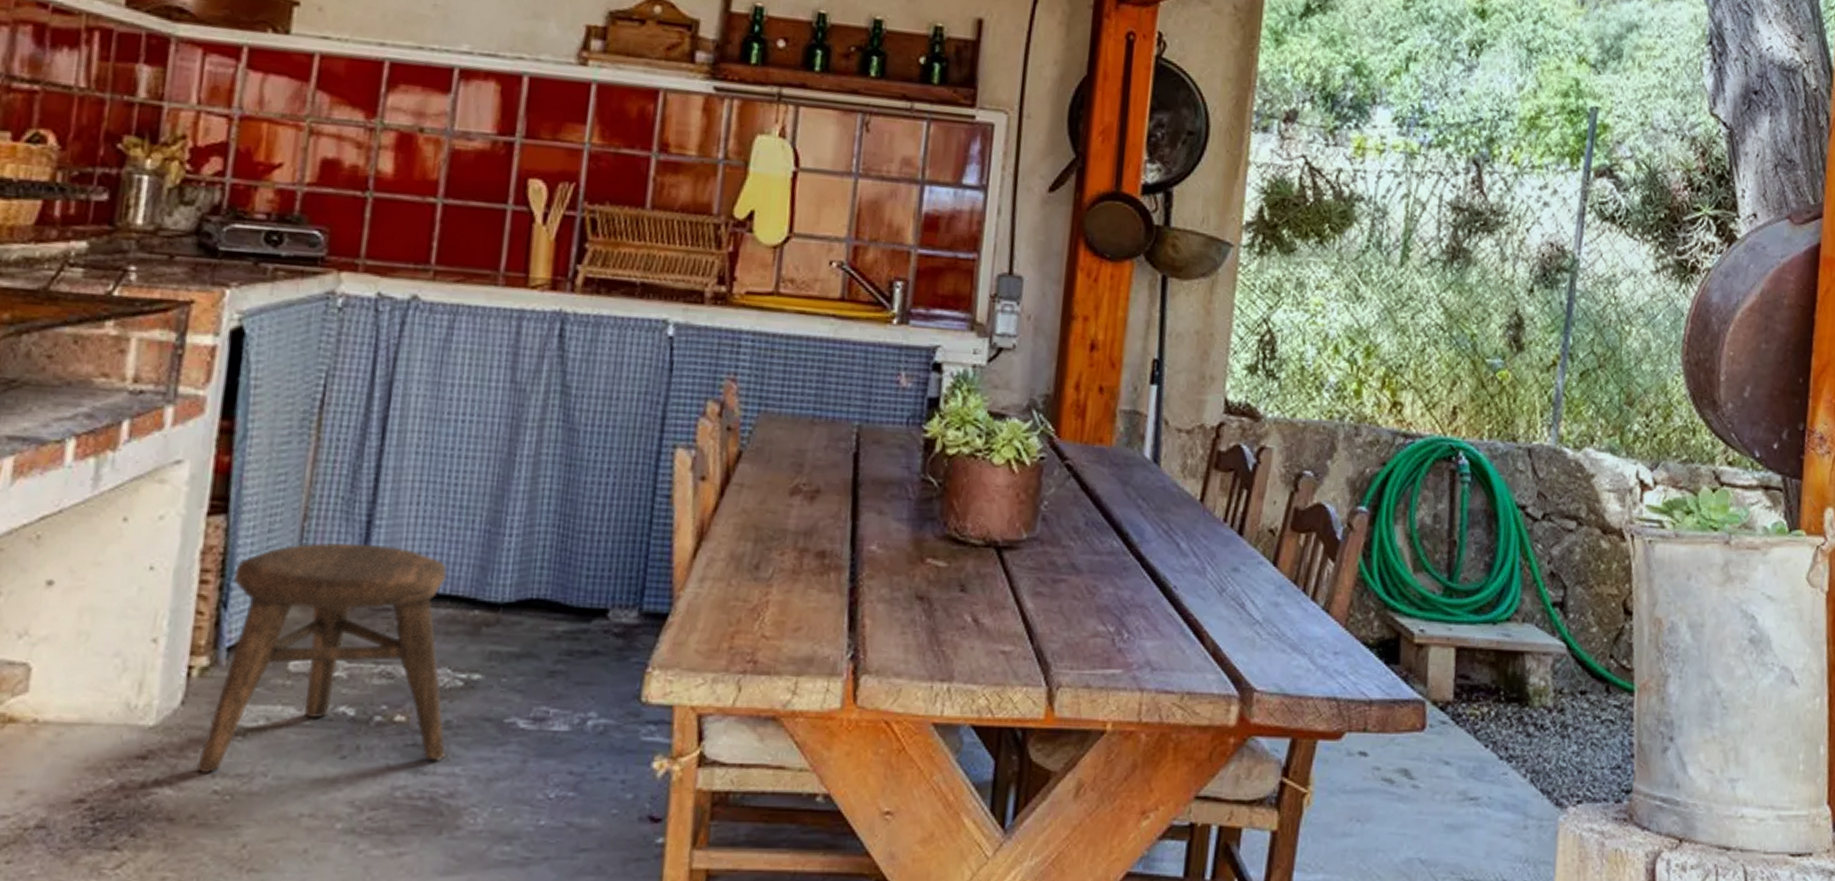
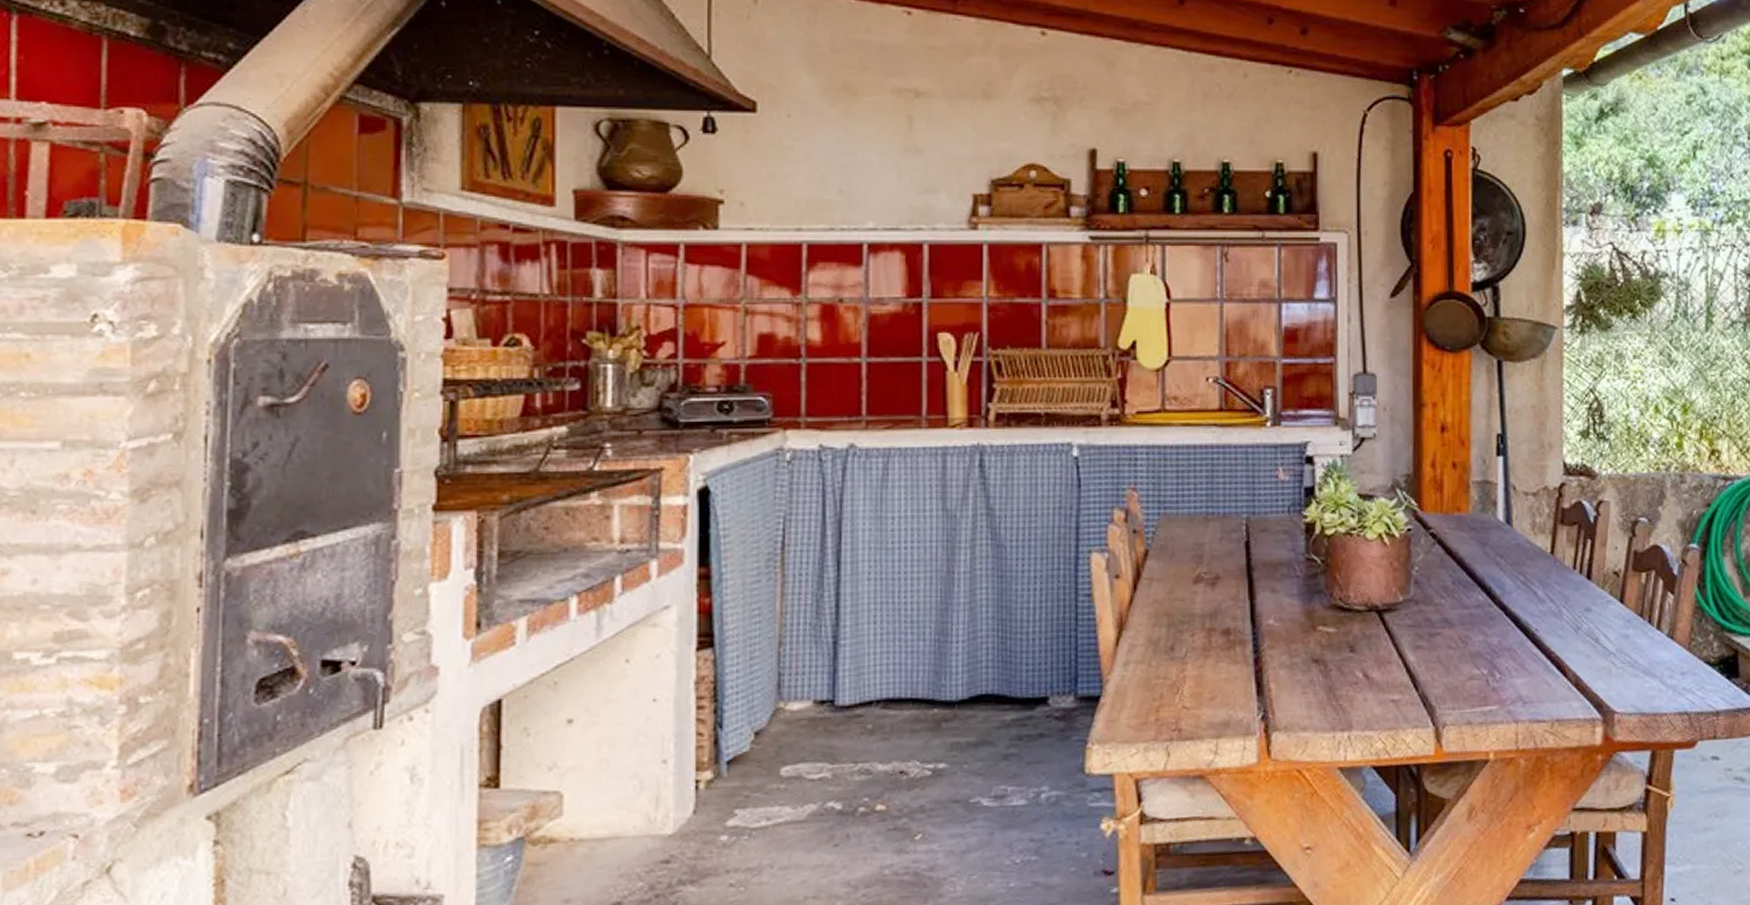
stool: present [197,542,447,773] -> none [713,660,922,870]

